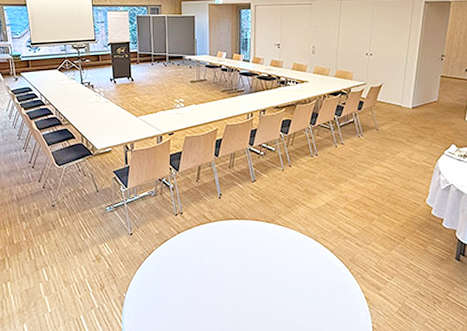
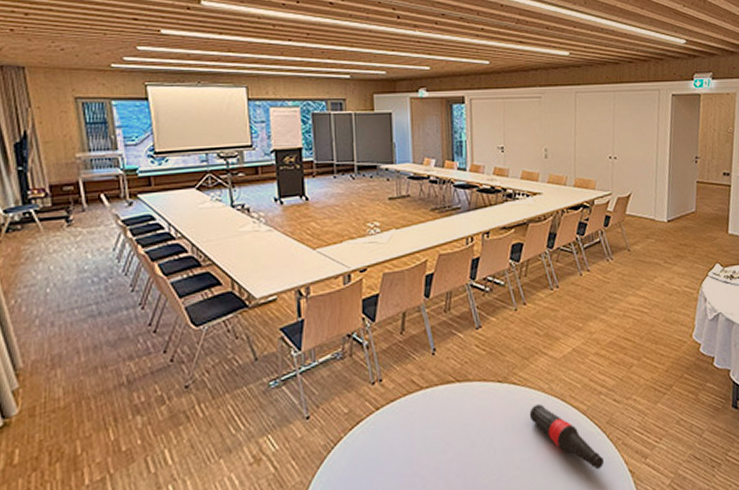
bottle: none [289,241,346,294] -> present [529,404,605,470]

